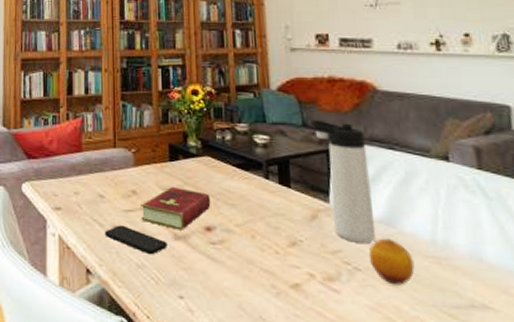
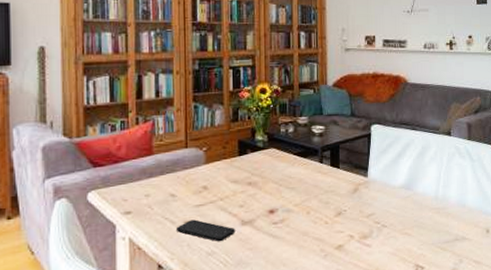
hardcover book: present [141,186,211,230] -> none [211,178,274,217]
thermos bottle: present [309,119,376,243] -> none [357,109,399,206]
fruit: present [368,238,415,286] -> none [393,199,423,234]

